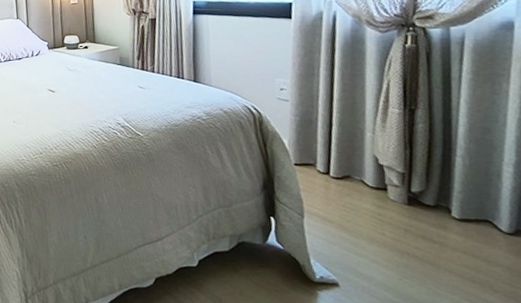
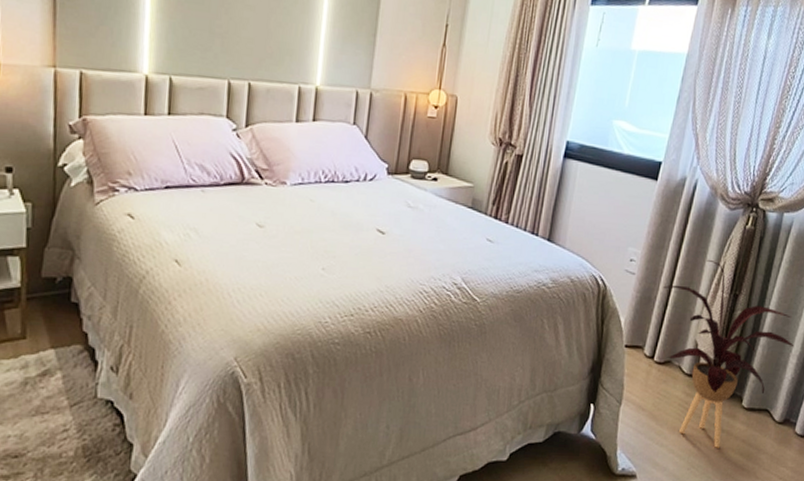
house plant: none [323,79,506,259] -> present [663,259,795,448]

